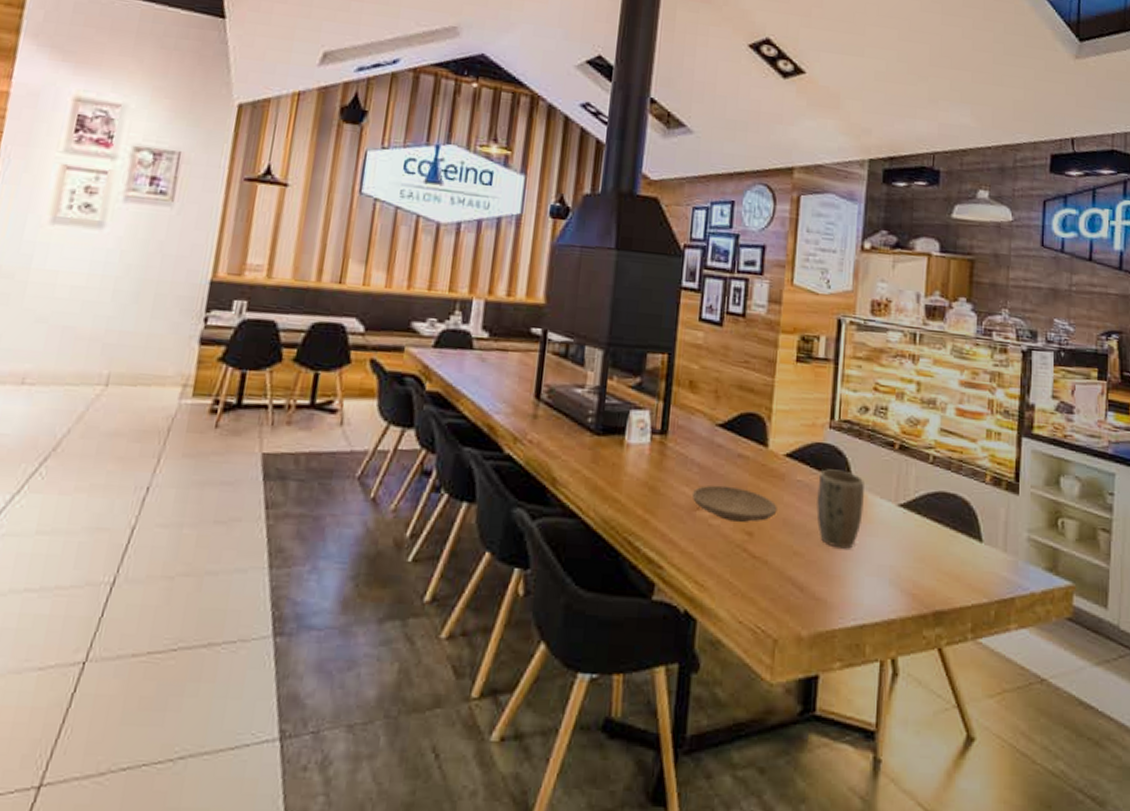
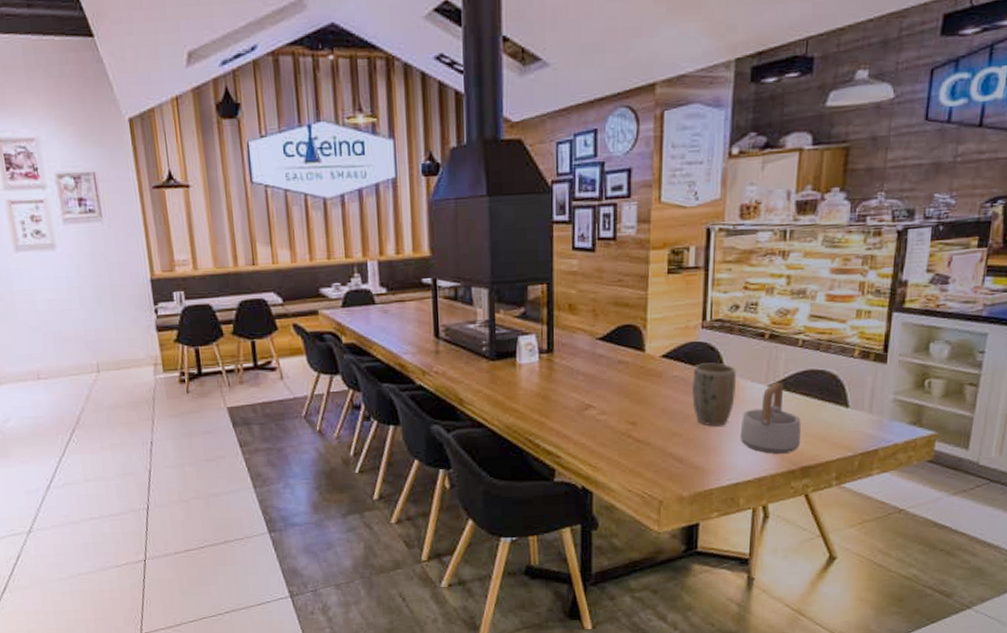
plate: present [691,485,777,522] -> none [579,387,656,415]
teapot: none [867,501,933,592] -> present [740,381,801,454]

